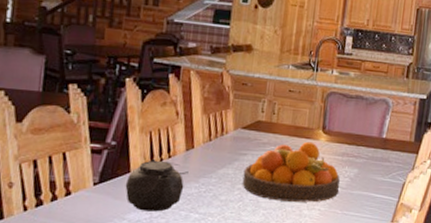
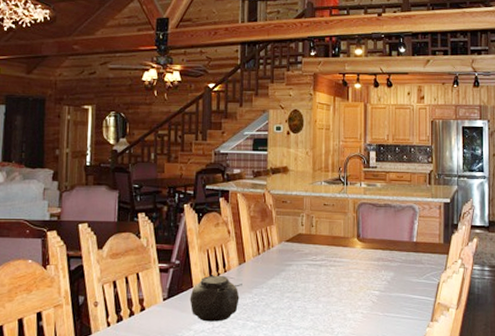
fruit bowl: present [242,141,341,203] -> none [290,249,379,306]

